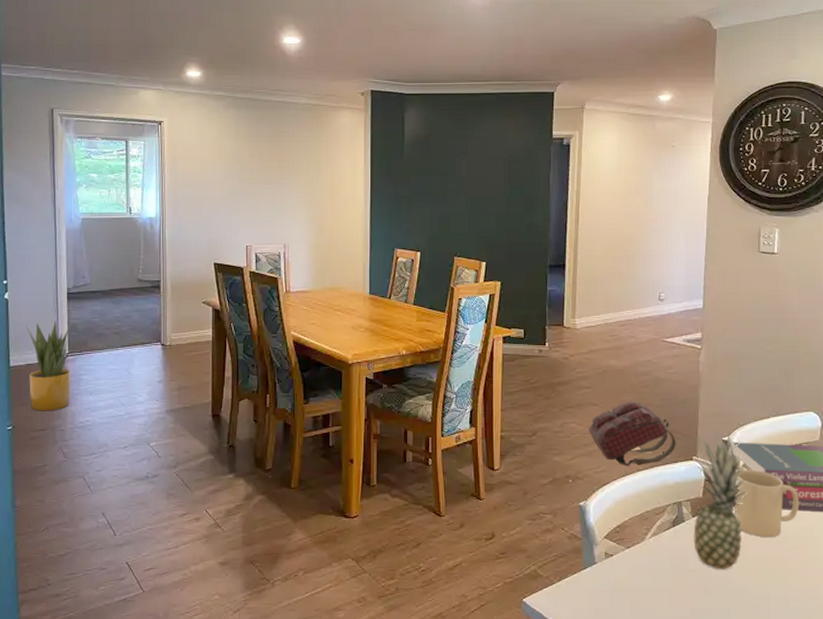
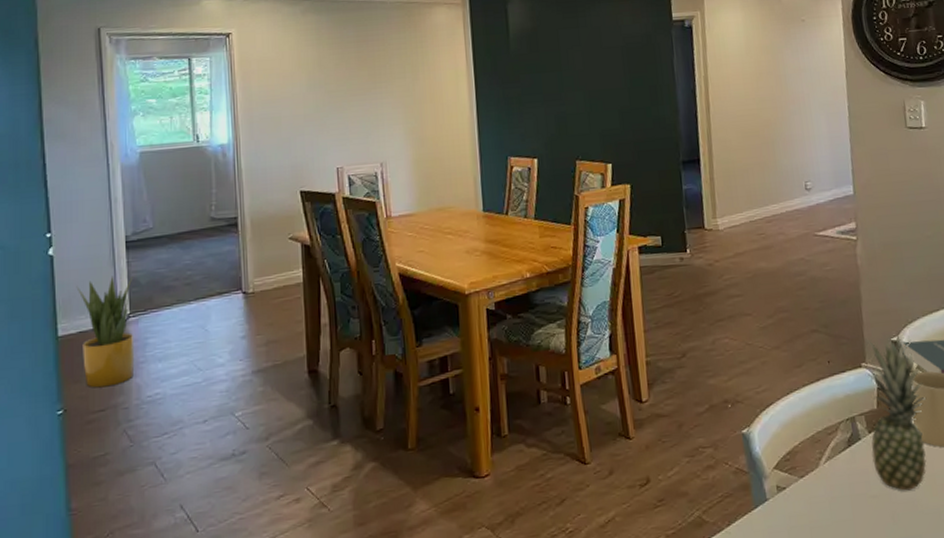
backpack: present [589,401,676,465] -> none [744,306,842,382]

